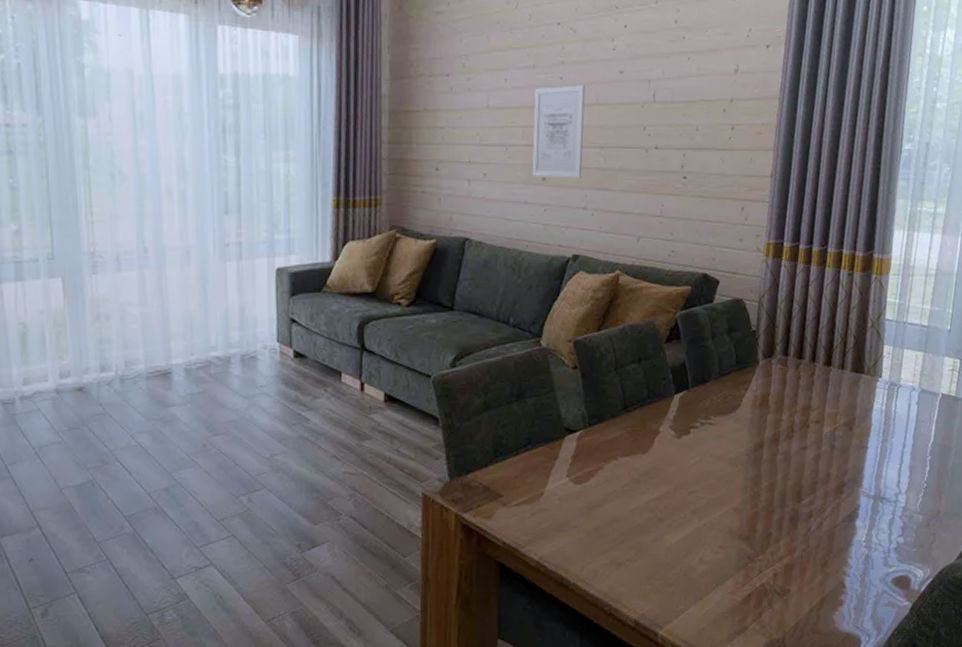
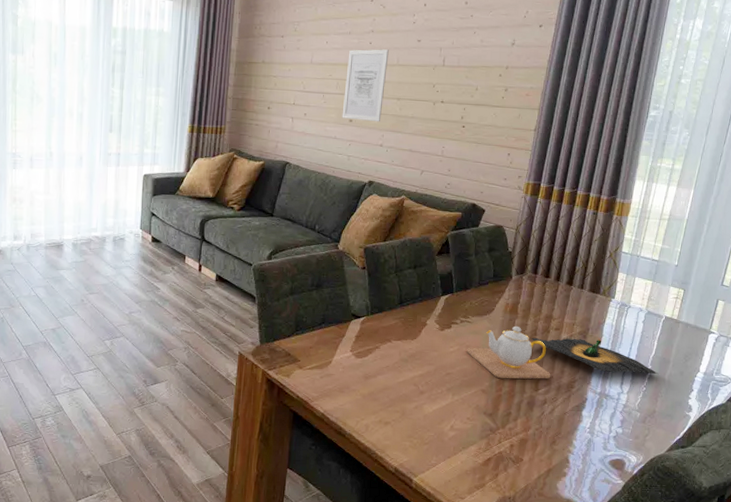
teapot: none [711,423,815,492] -> present [467,326,551,379]
tequila: none [788,429,939,469] -> present [531,337,658,374]

